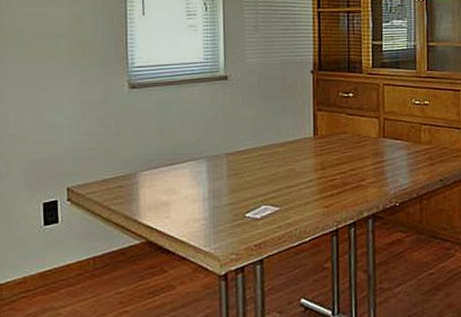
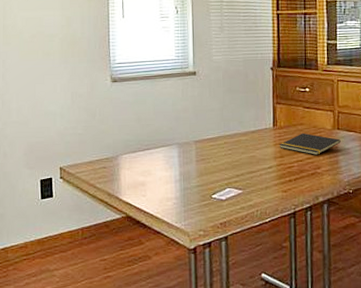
notepad: none [320,142,387,166] -> present [279,133,341,155]

